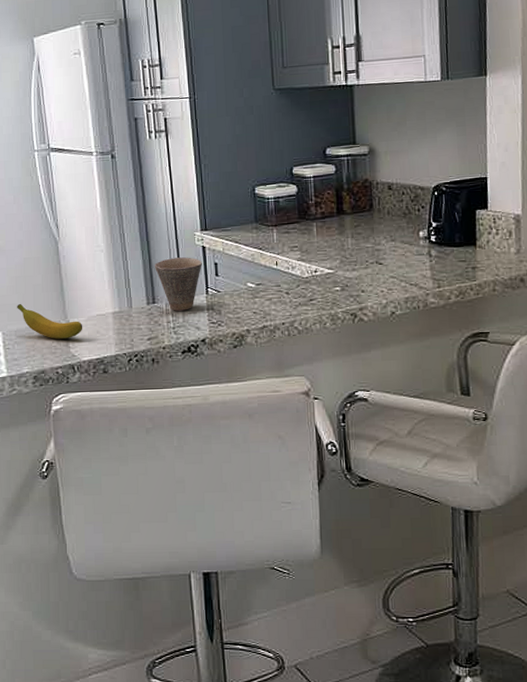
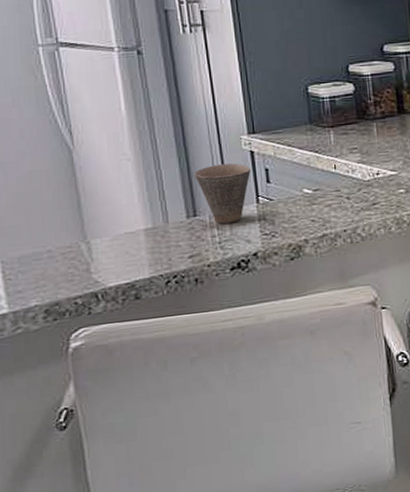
banana: present [17,304,83,339] -> none [20,225,108,264]

